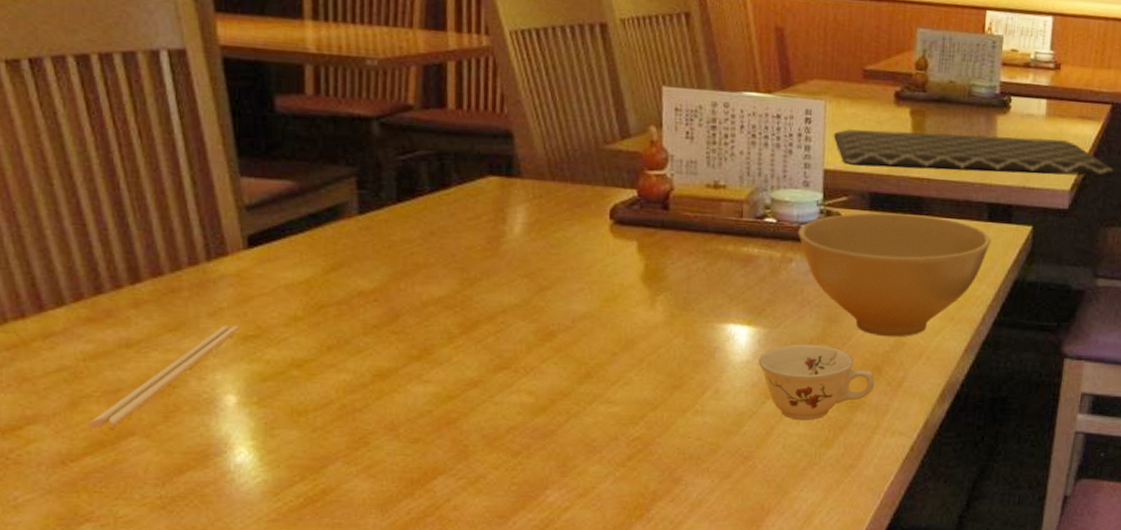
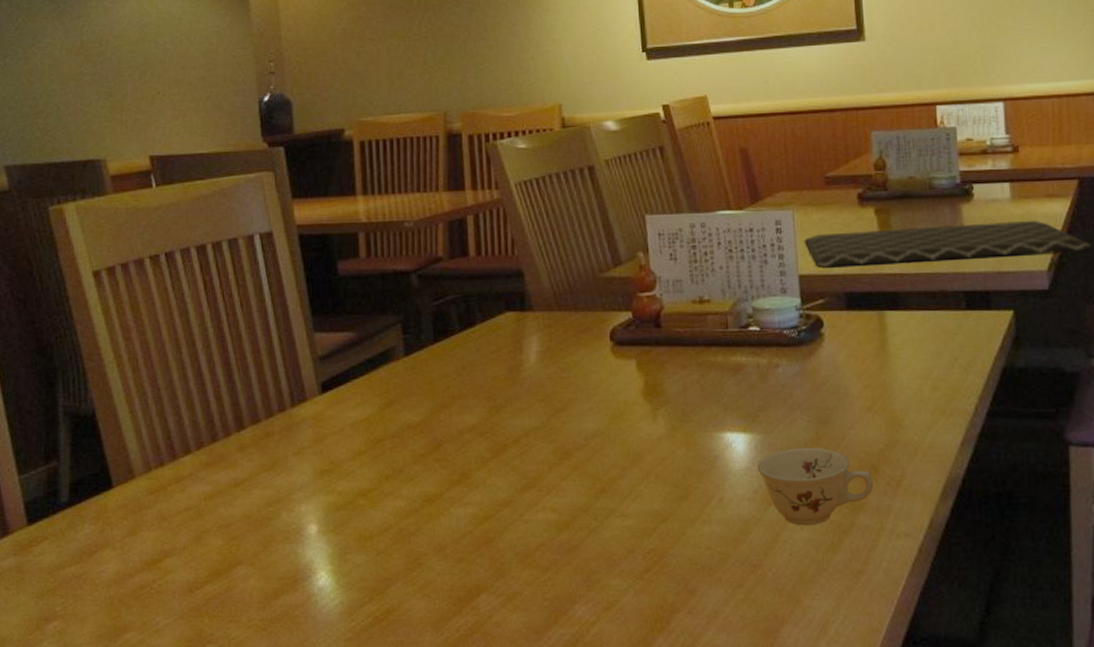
chopsticks: present [88,325,240,430] -> none [208,462,318,560]
bowl: present [798,212,991,337] -> none [781,310,973,435]

